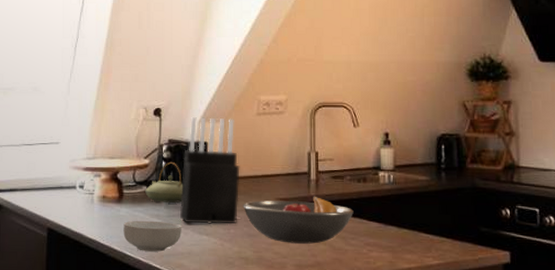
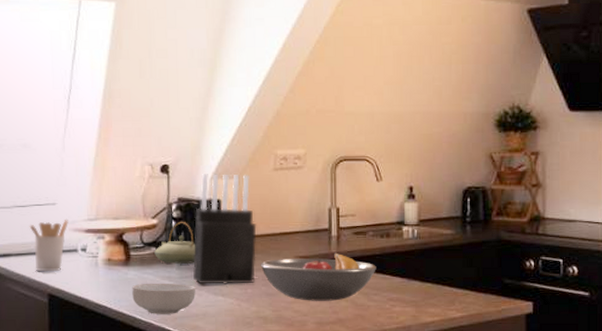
utensil holder: none [34,157,69,207] -> present [29,219,68,272]

